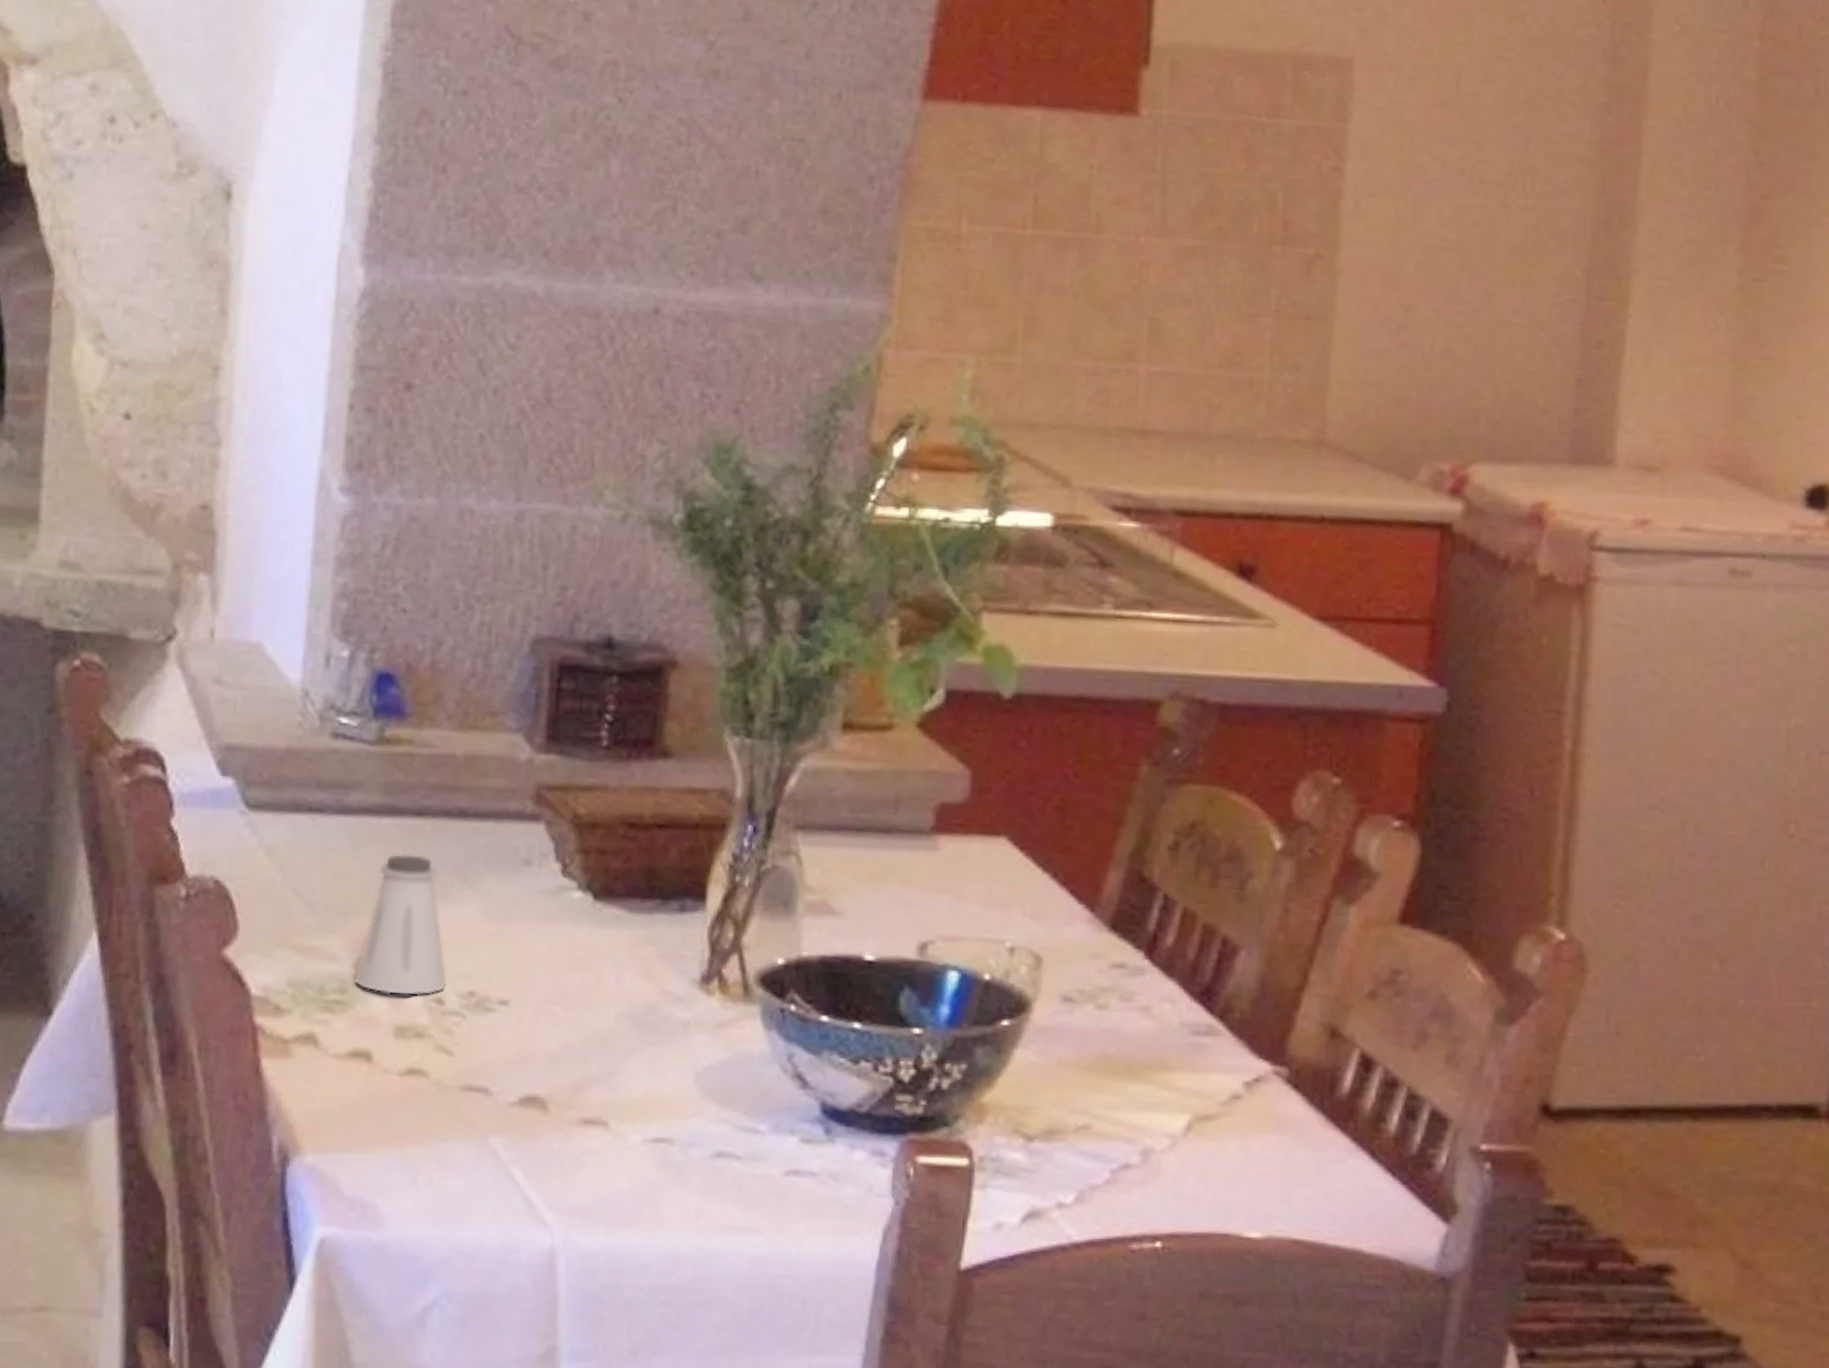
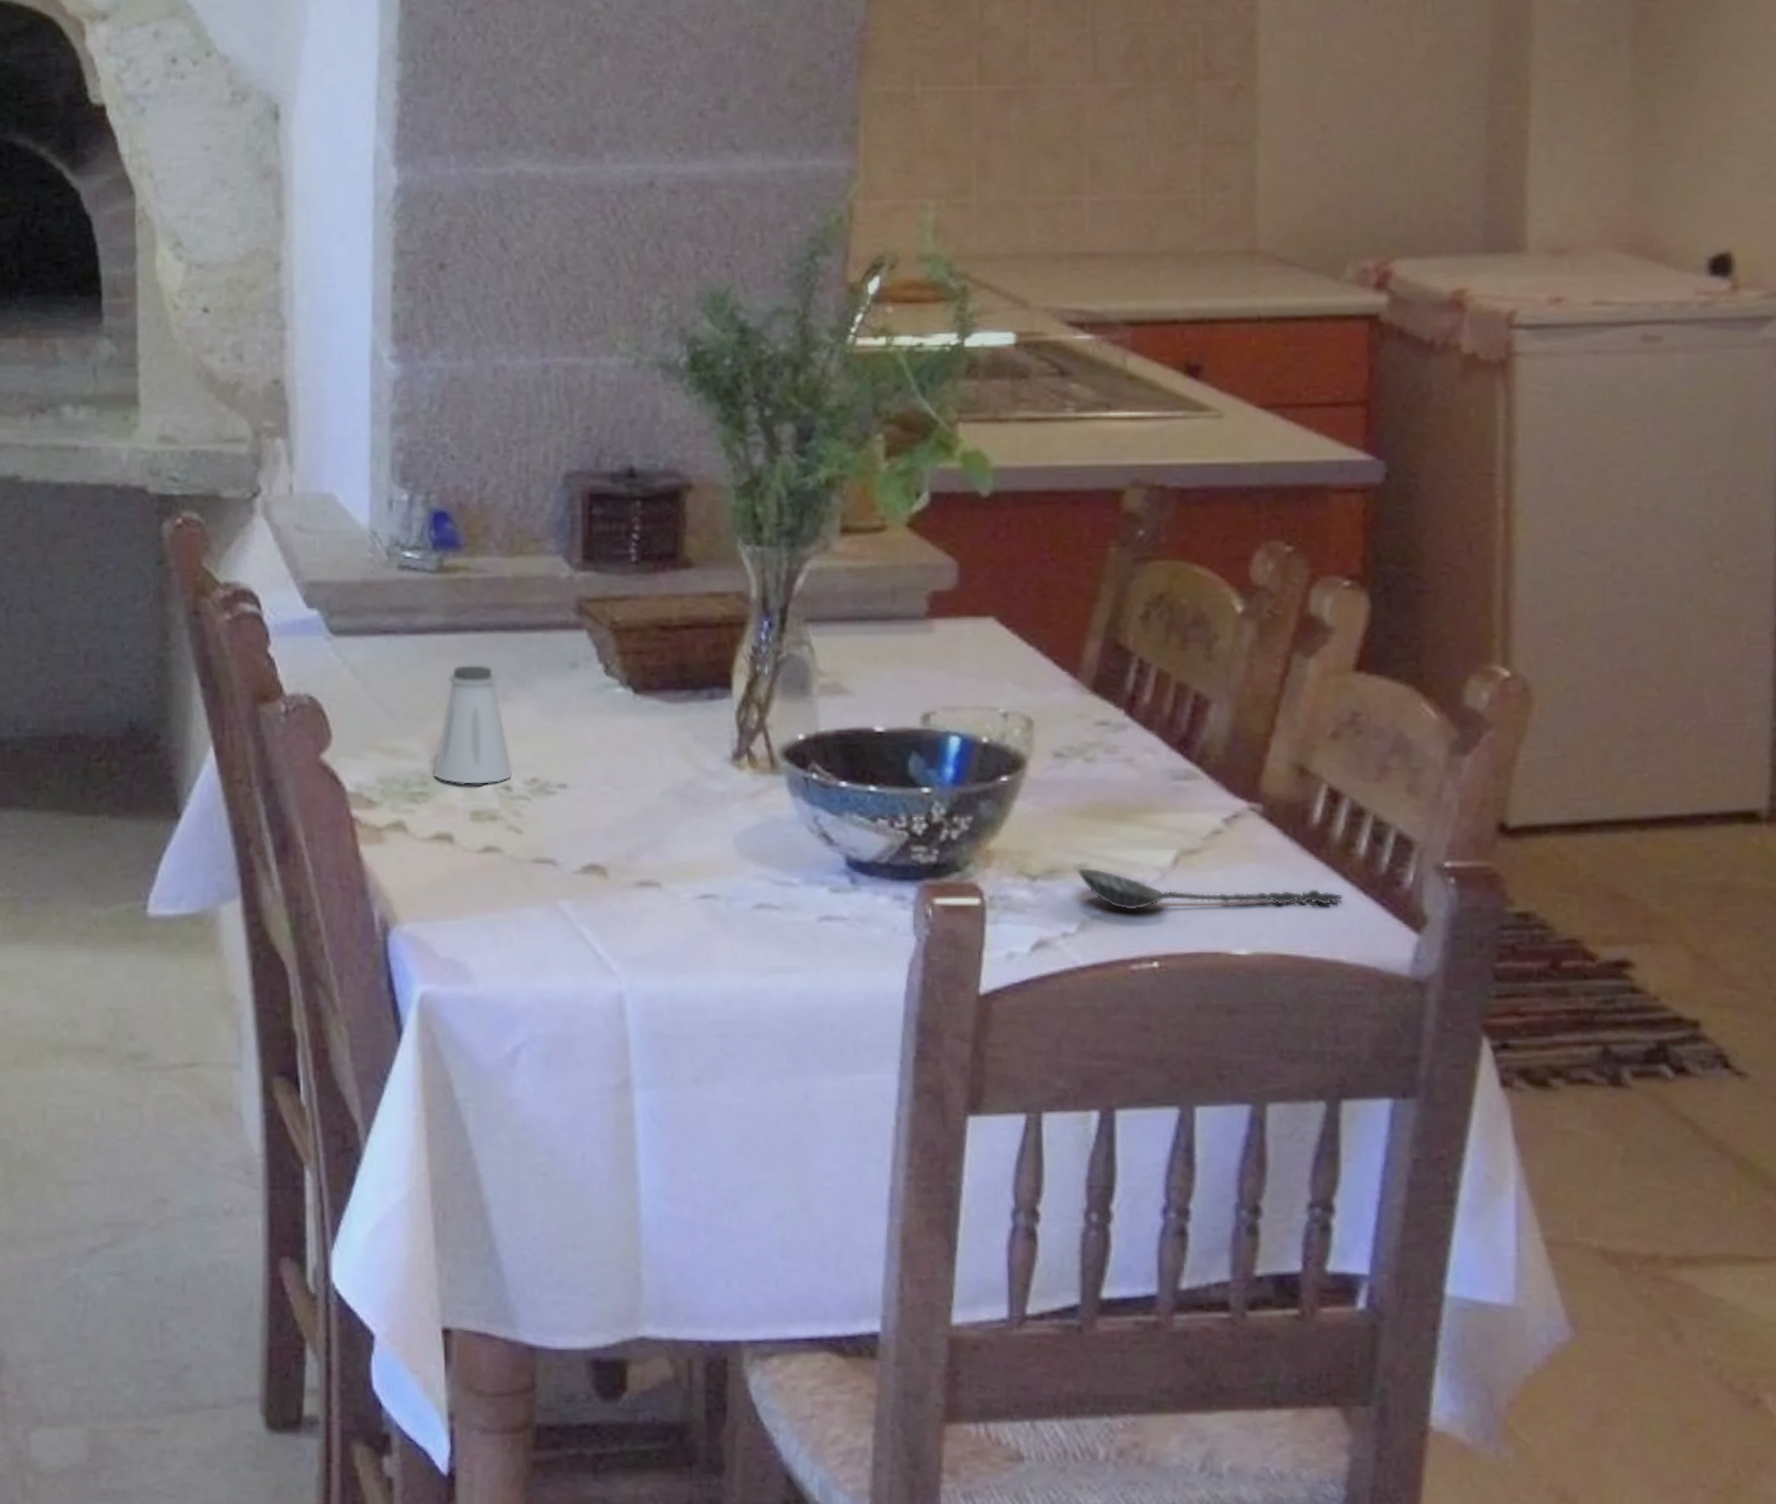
spoon: none [1078,1129,1369,1187] -> present [1076,867,1343,910]

